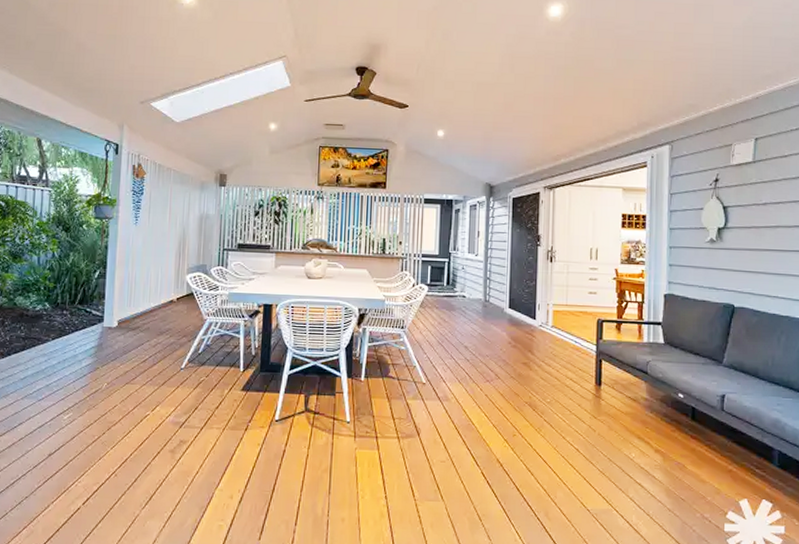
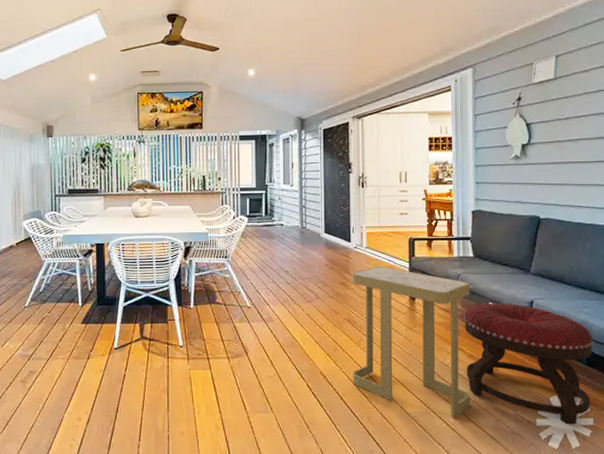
side table: none [531,348,659,519] -> present [352,266,470,419]
ottoman: none [652,394,787,532] -> present [464,303,594,425]

